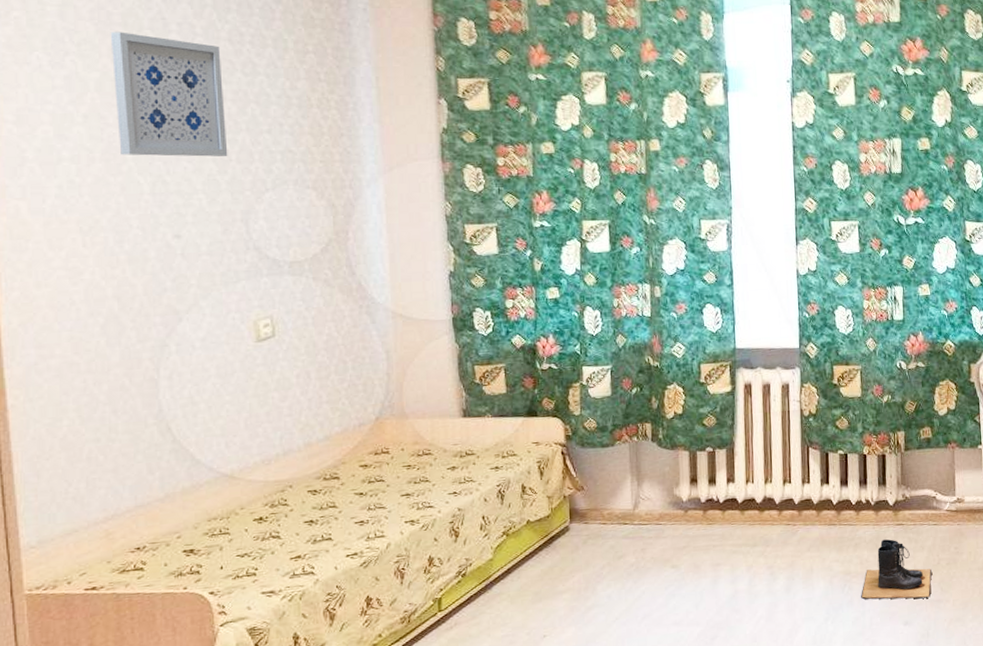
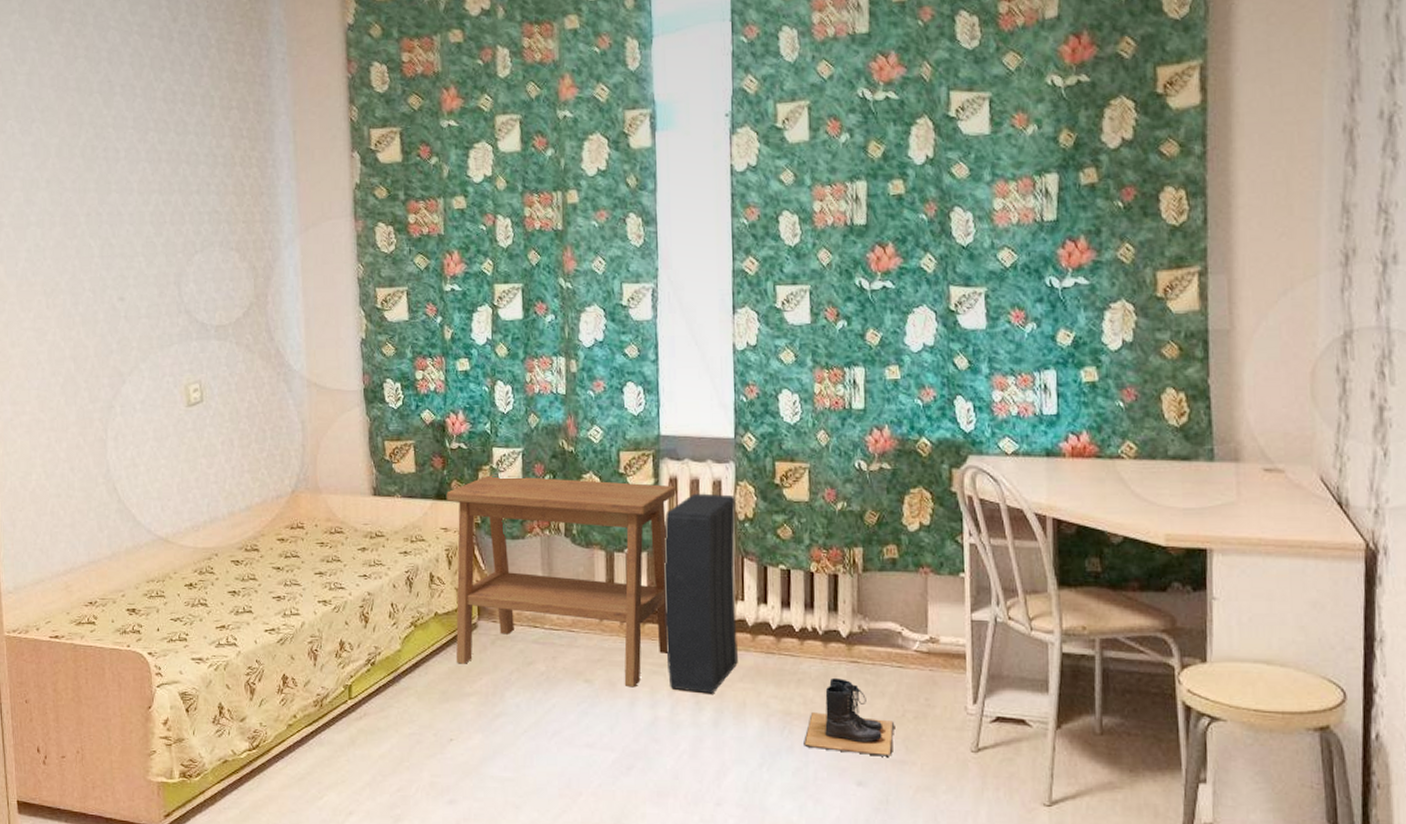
wall art: present [110,32,228,157] -> none [67,96,163,219]
side table: none [538,390,750,568] -> present [446,475,676,688]
speaker: none [741,395,806,565] -> present [664,493,738,694]

